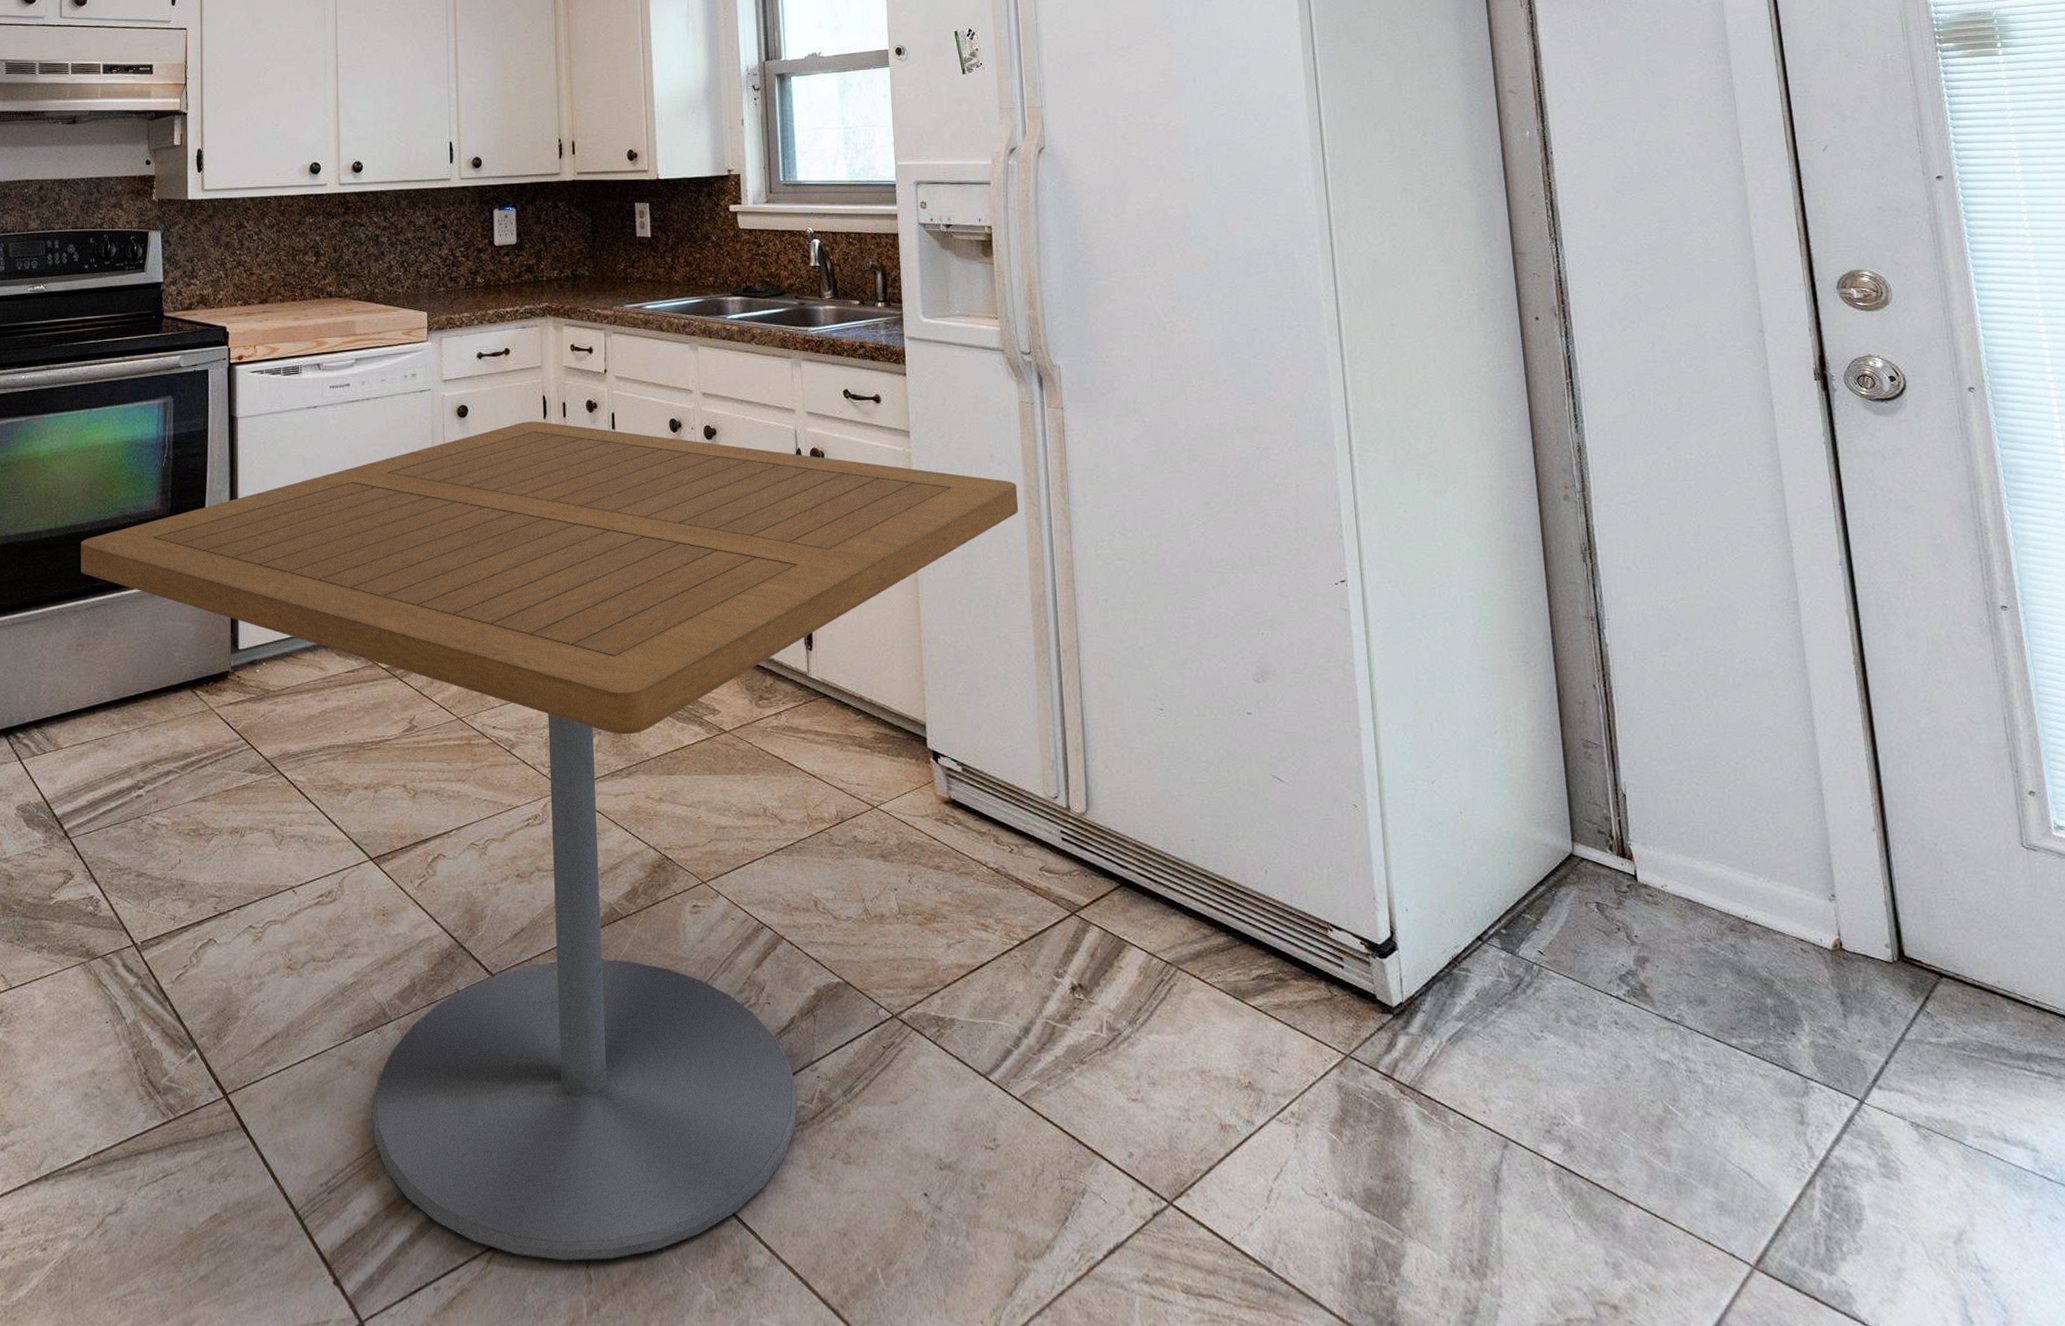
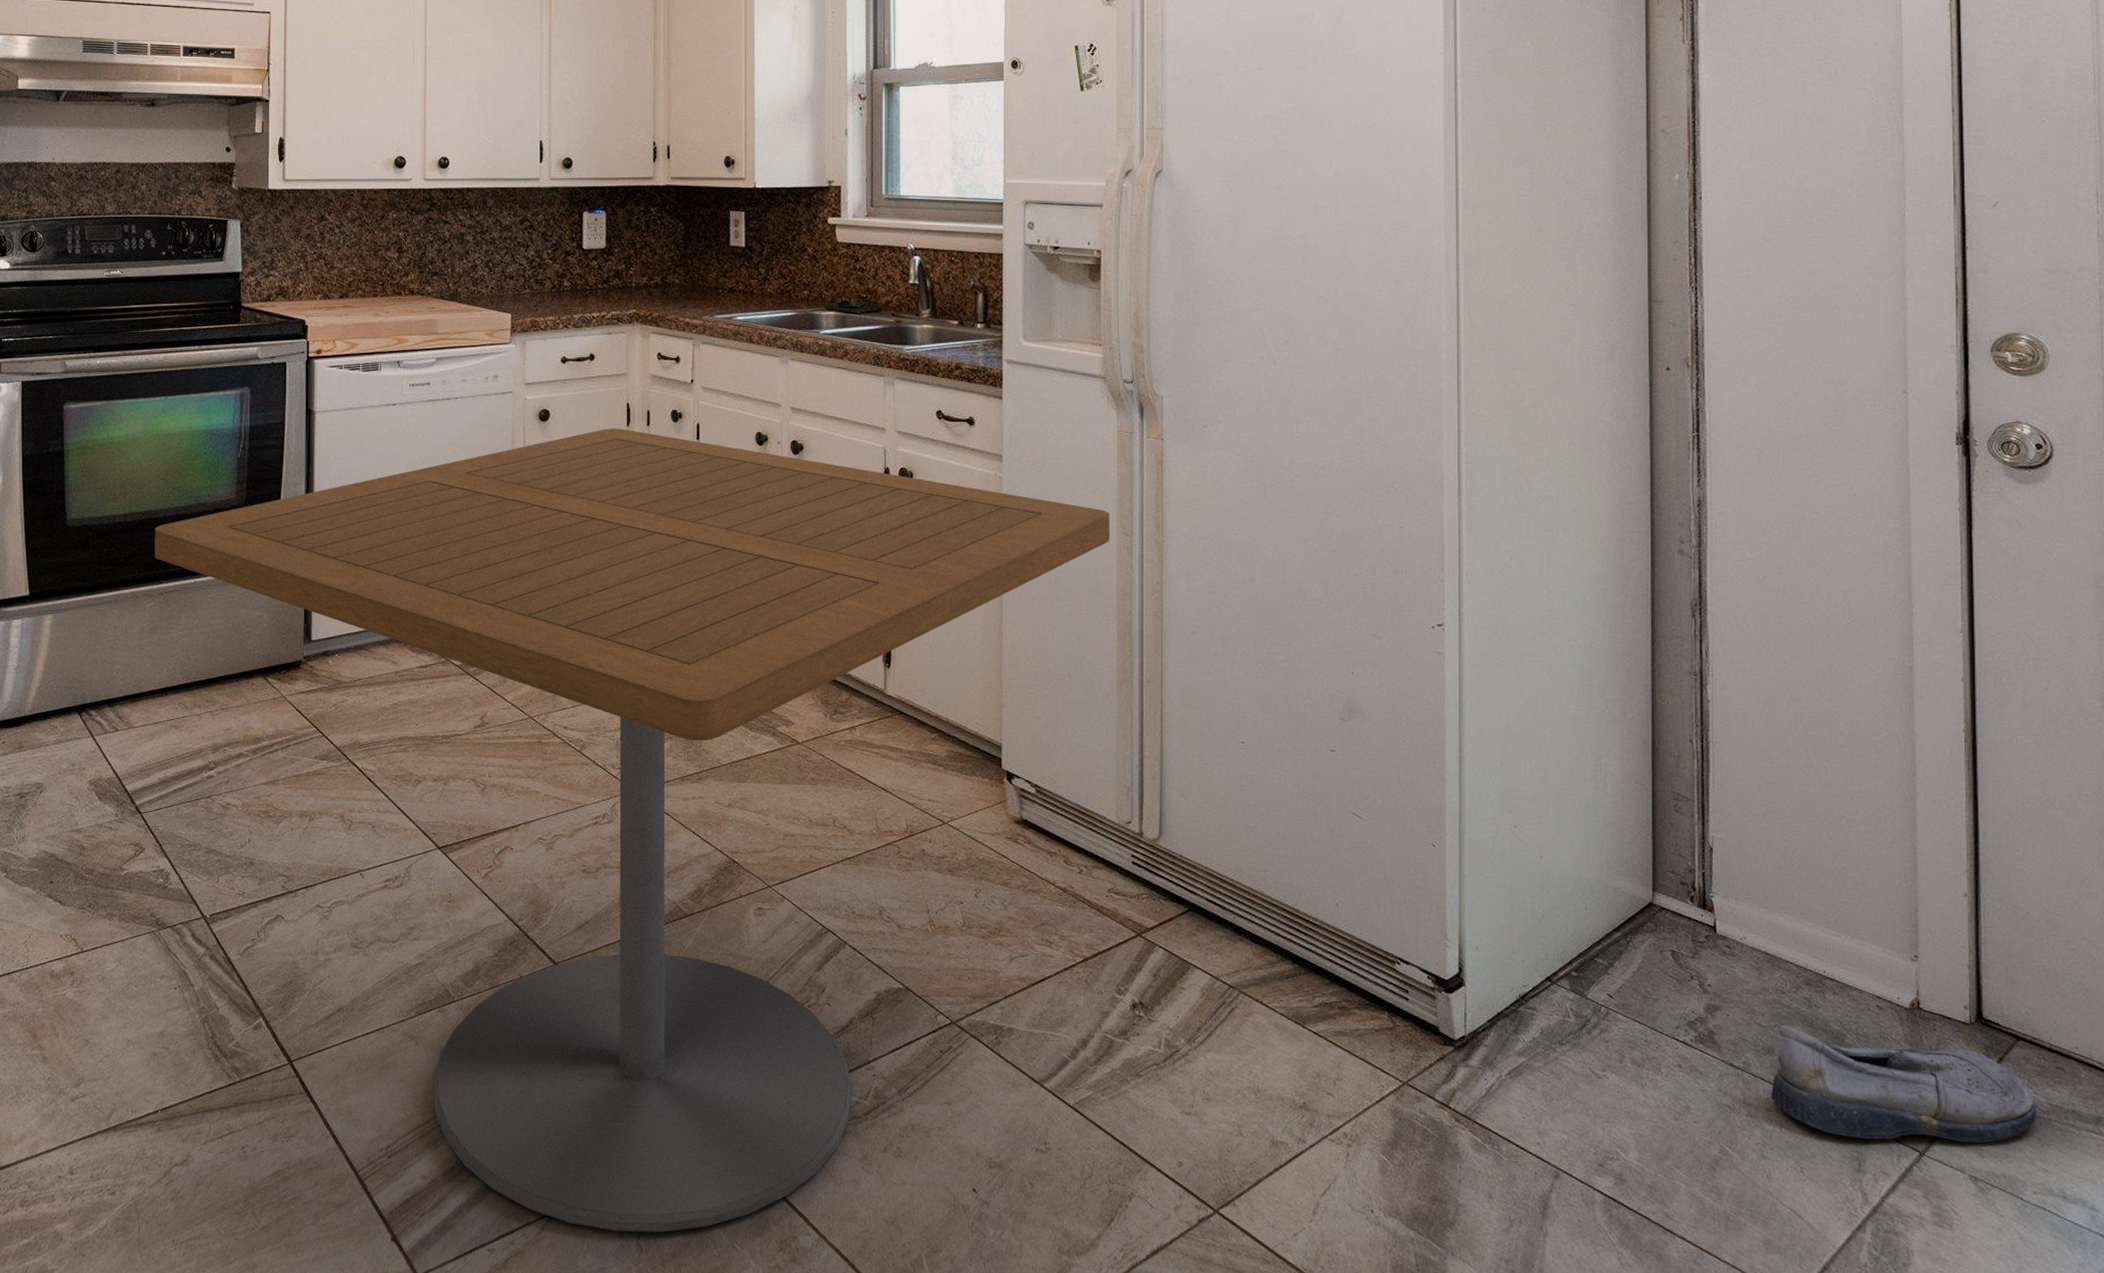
shoe: none [1707,974,1969,1090] -> present [1771,1025,2037,1143]

